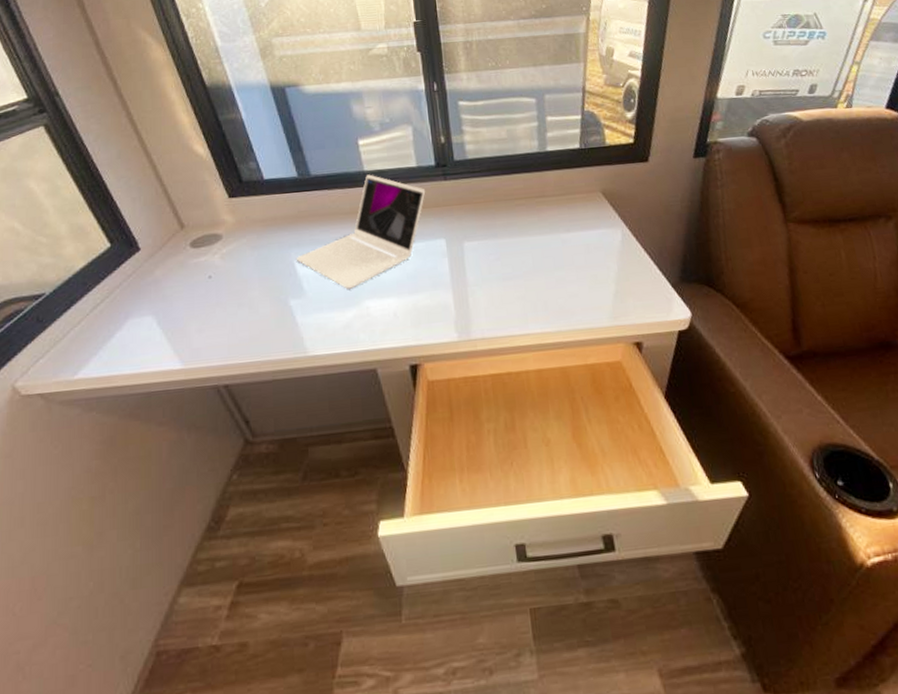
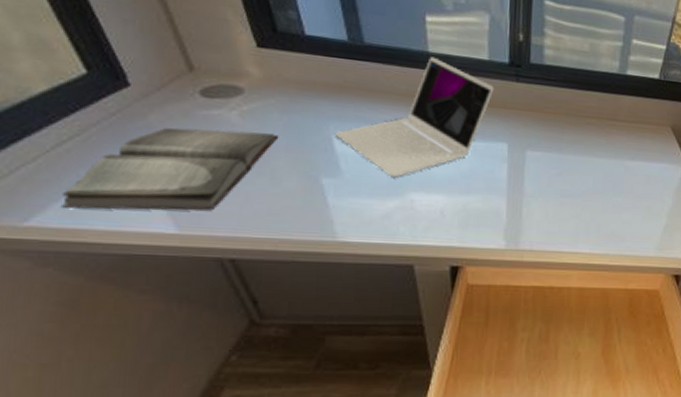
hardback book: none [98,269,252,359] -> present [60,127,279,211]

